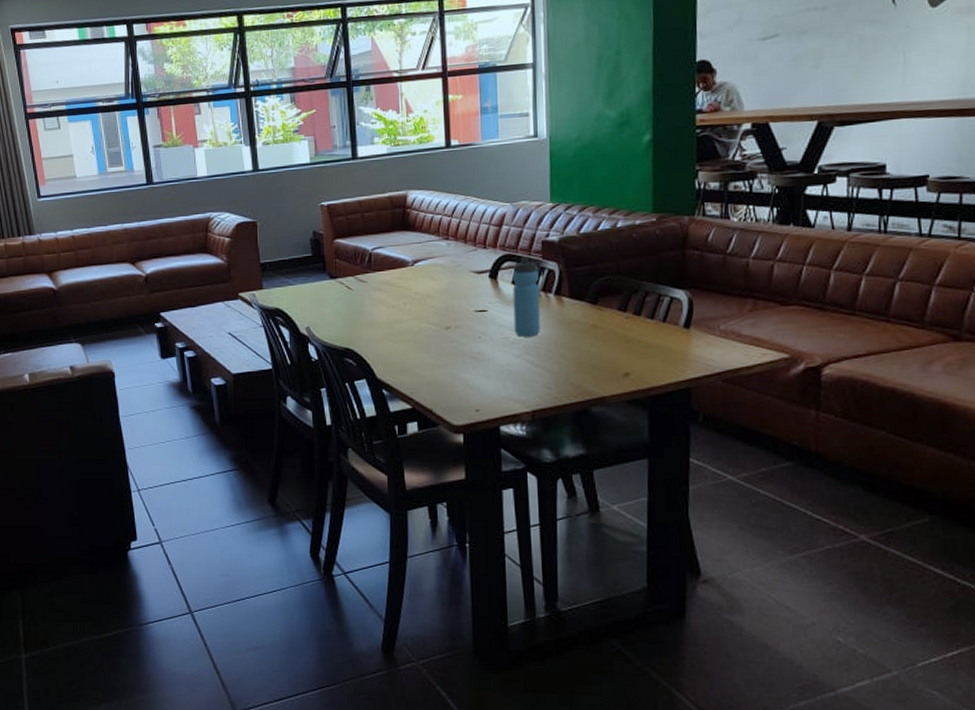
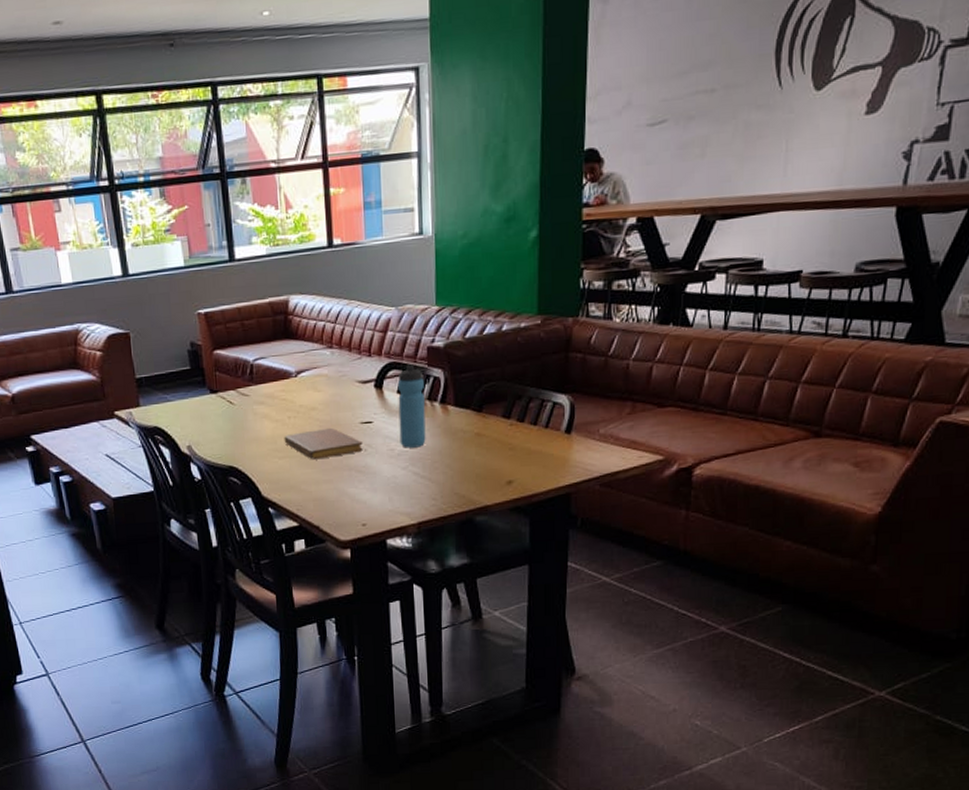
notebook: none [399,316,477,345] -> present [283,428,363,460]

